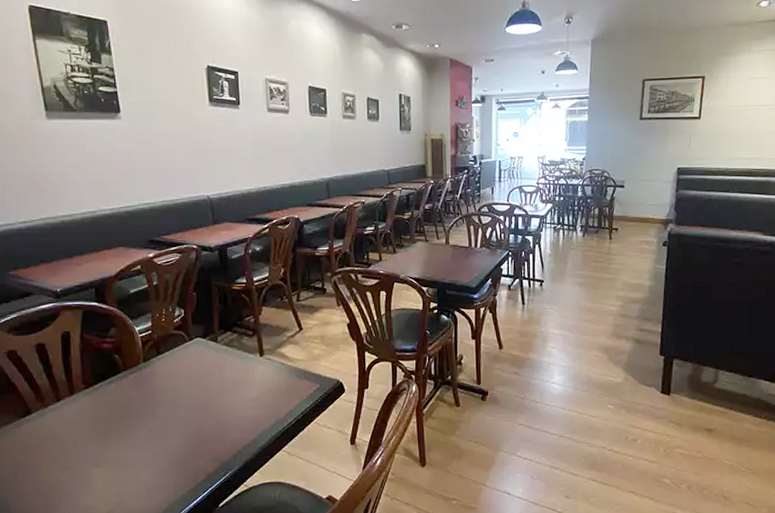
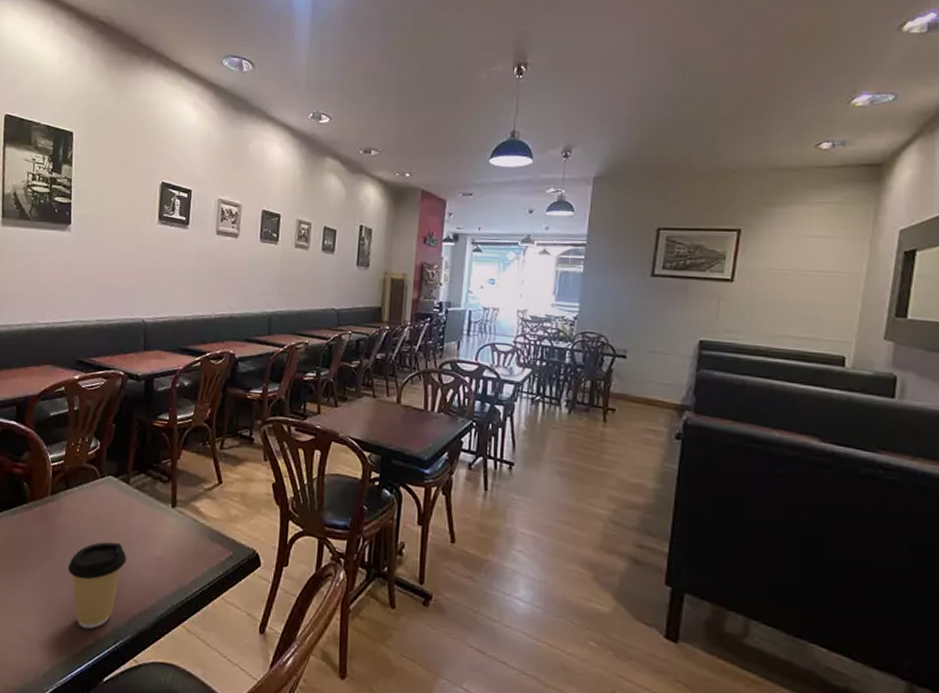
coffee cup: none [170,393,225,468] -> present [67,542,127,629]

